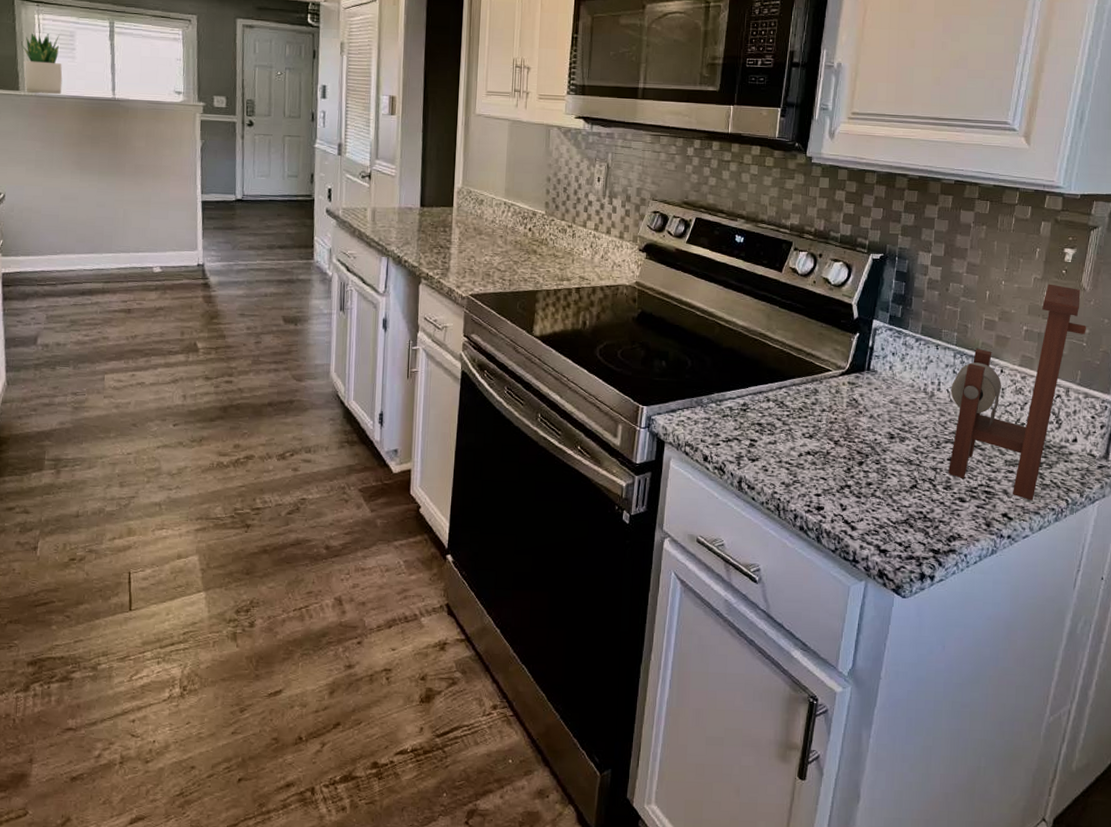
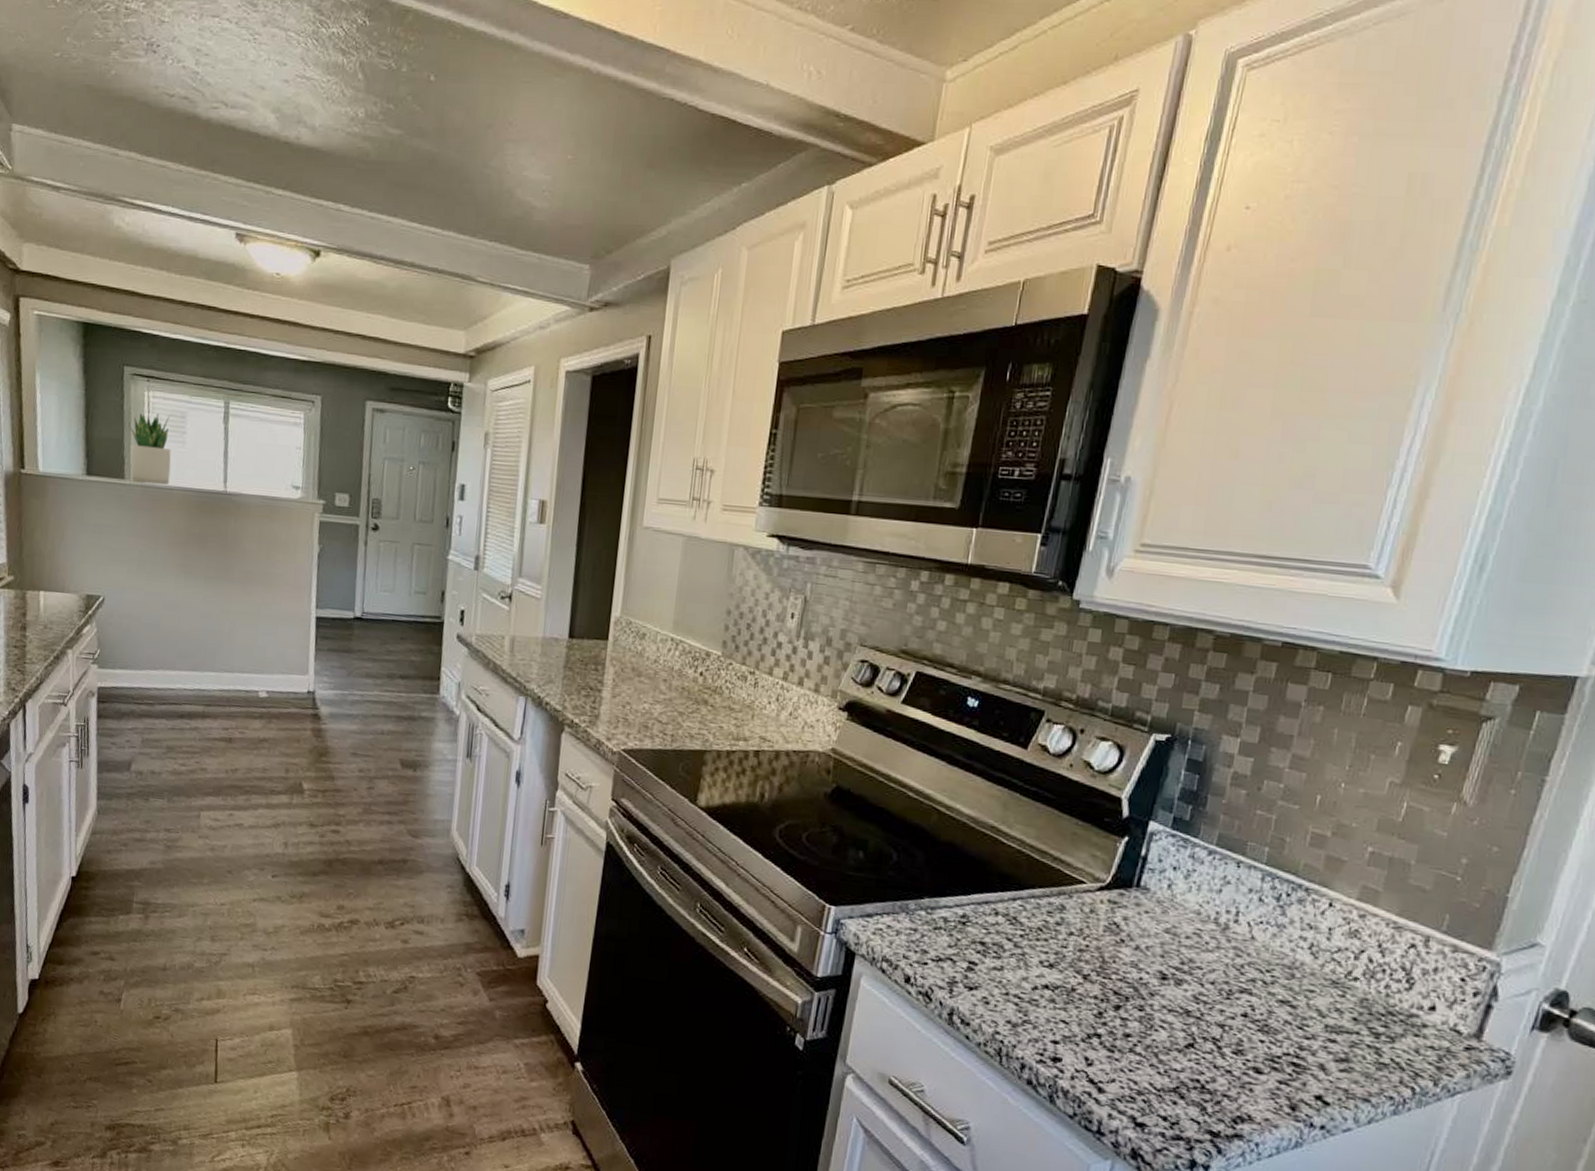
paper towel holder: present [948,284,1086,501] -> none [1241,791,1464,1083]

